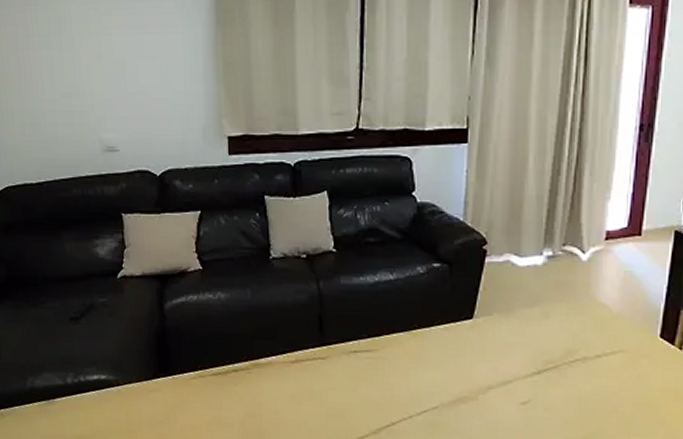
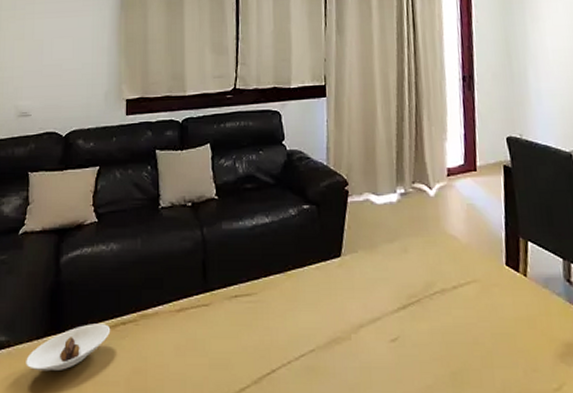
saucer: none [136,369,222,411] -> present [26,324,111,372]

